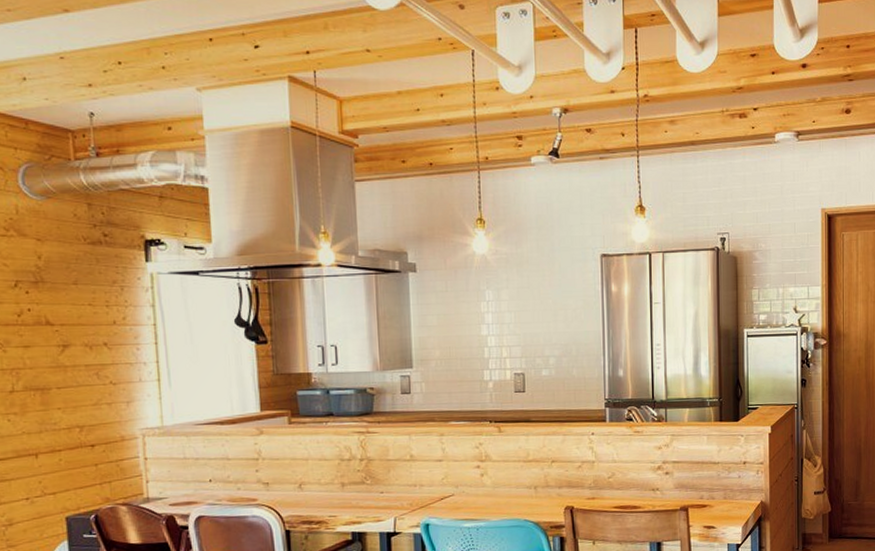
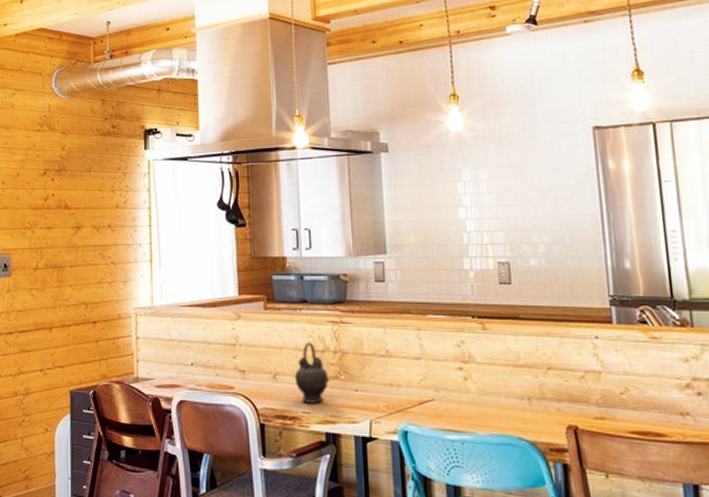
teapot: none [320,452,356,508] -> present [294,342,330,403]

